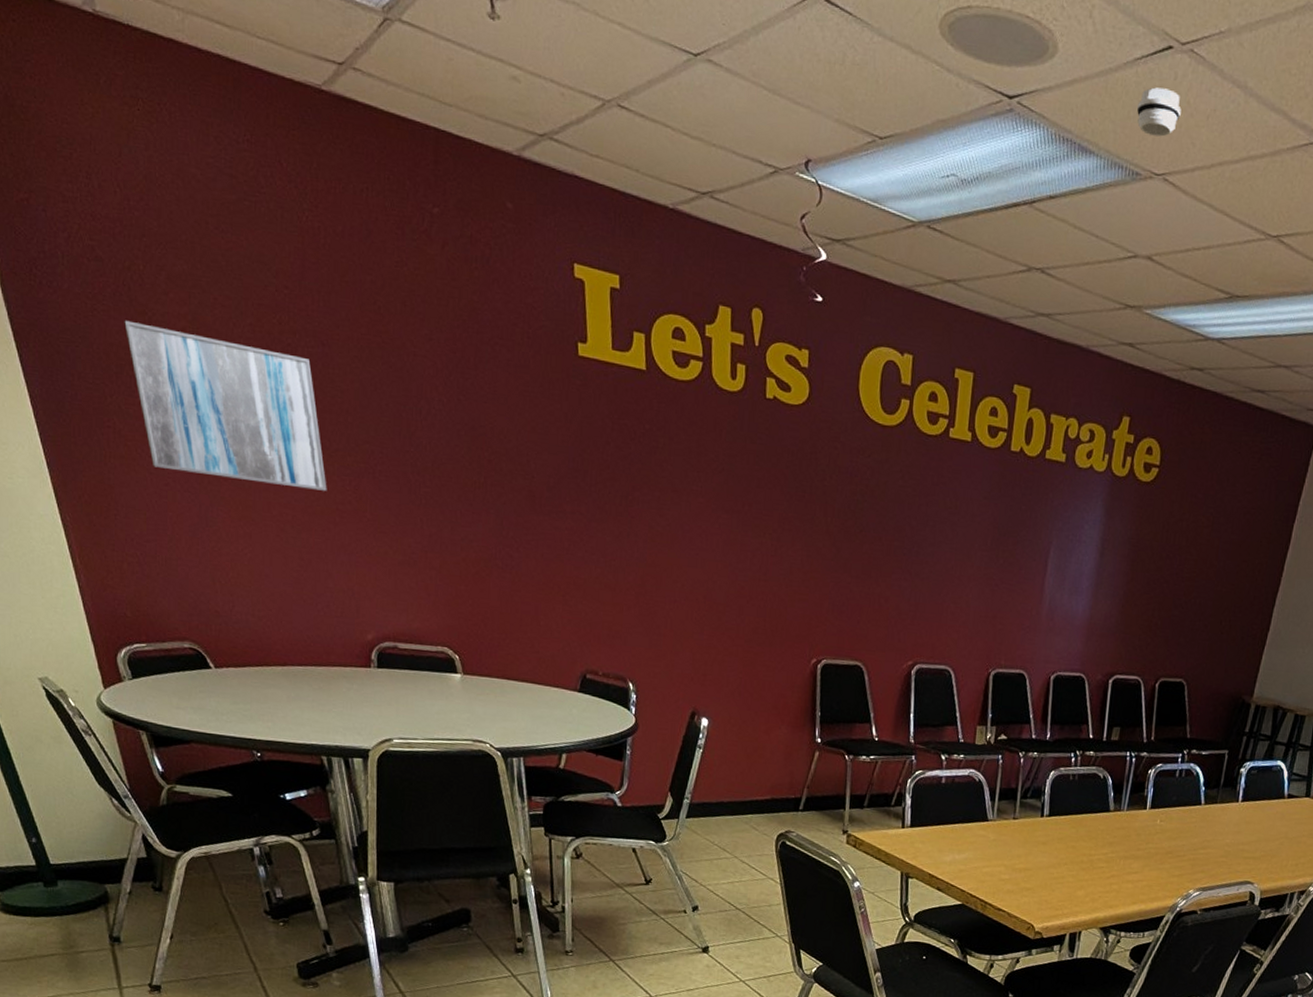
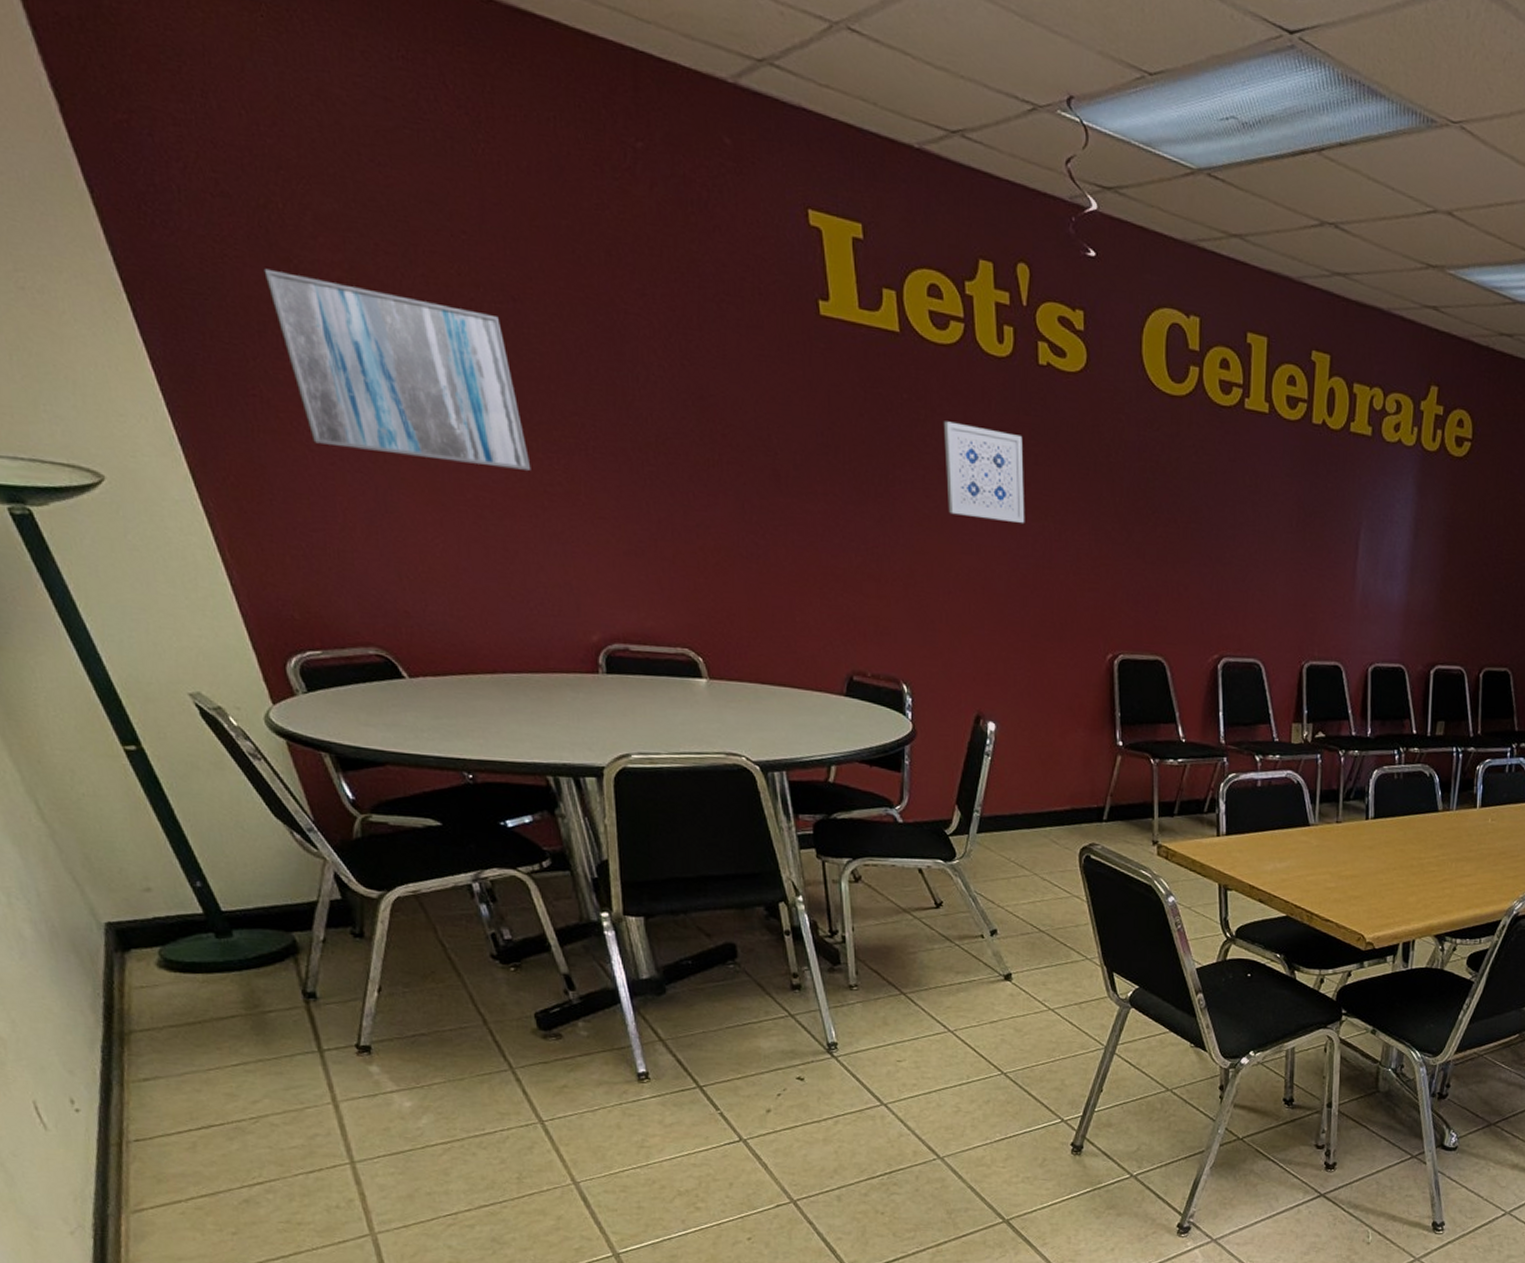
wall art: none [678,448,748,540] -> present [944,421,1025,523]
smoke detector: present [1136,87,1182,137] -> none [1428,25,1476,81]

